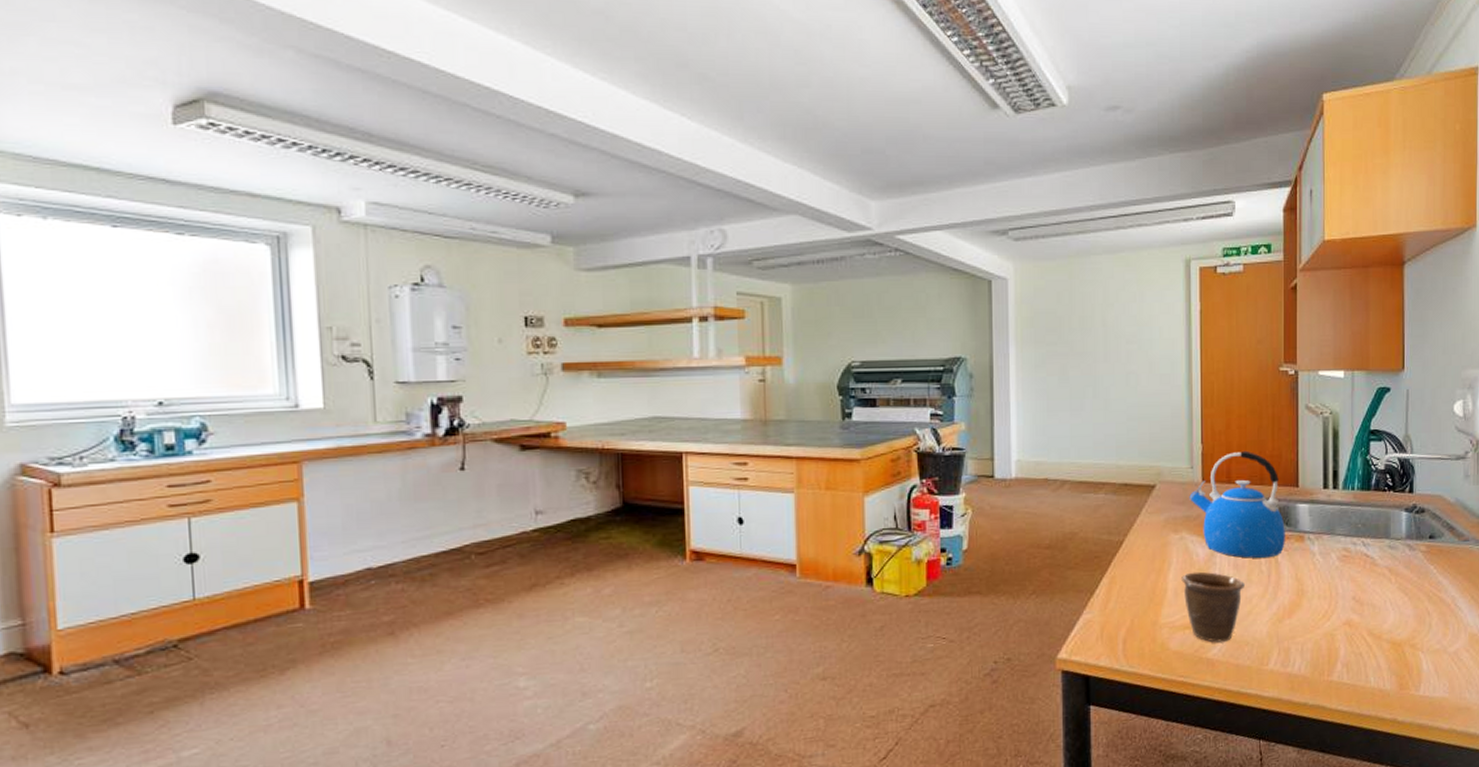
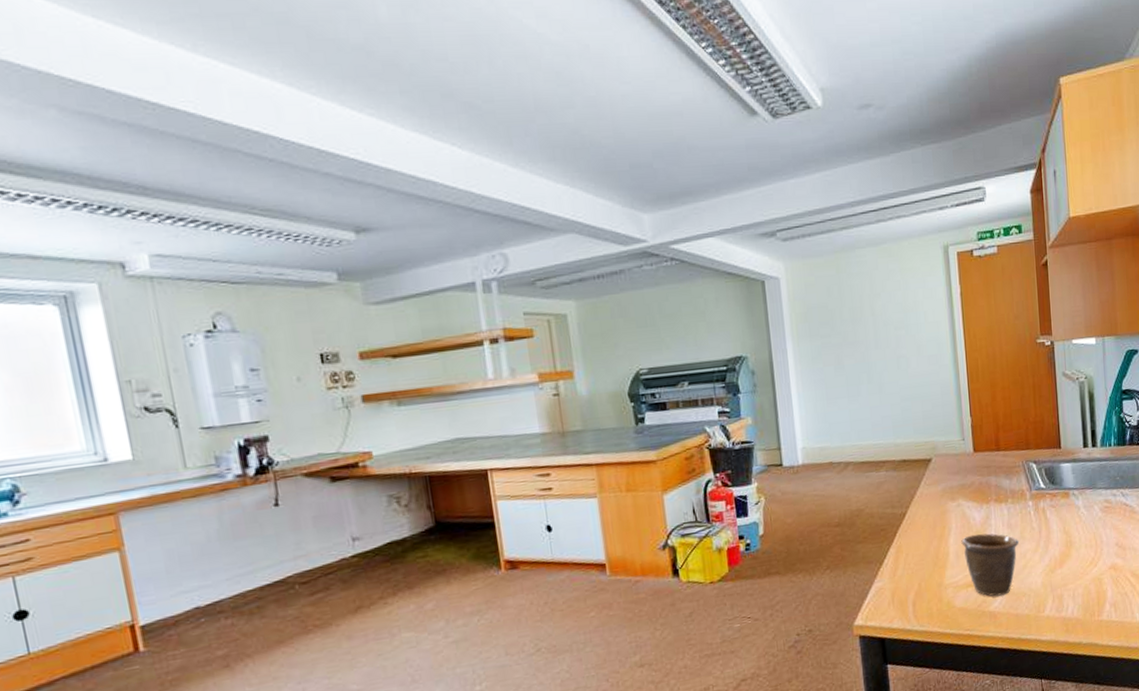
kettle: present [1189,450,1285,558] -> none [963,419,1052,518]

